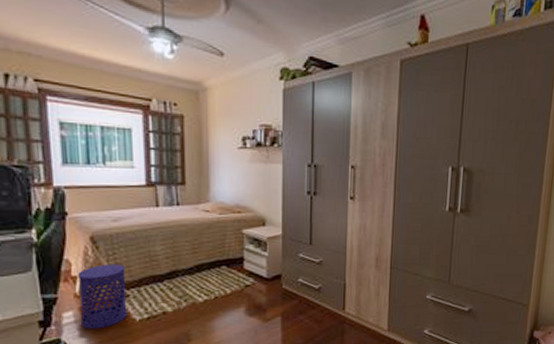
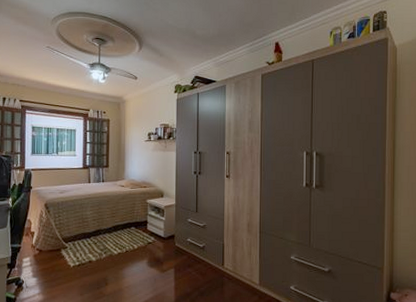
waste bin: present [77,263,128,329] -> none [34,223,66,271]

